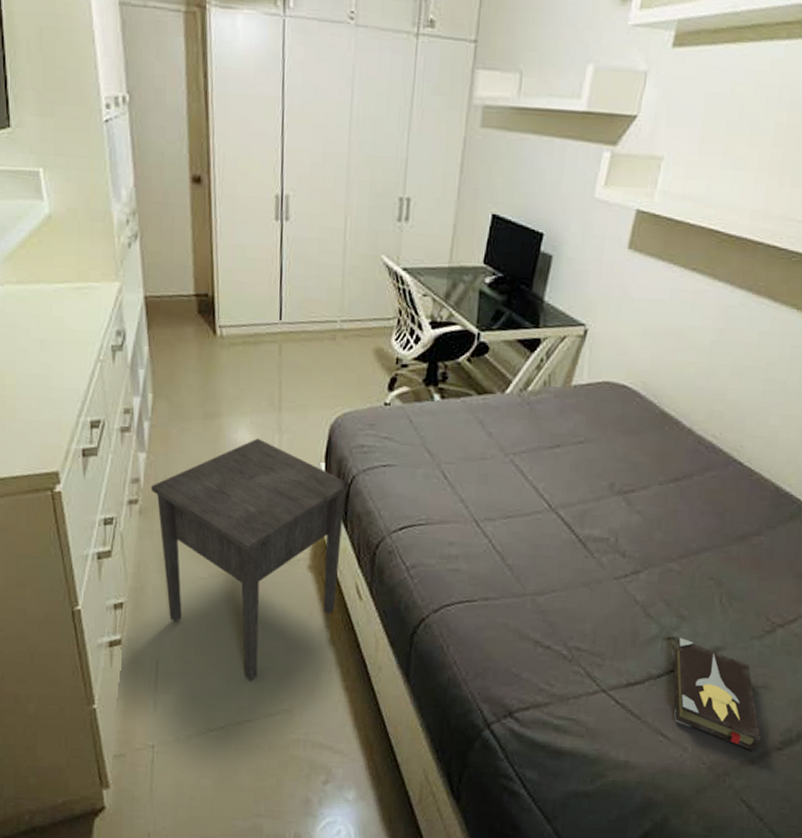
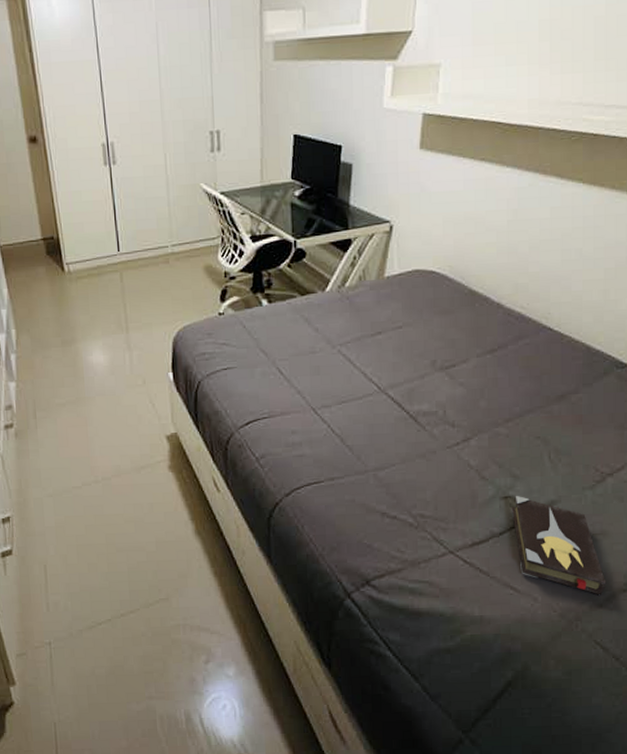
nightstand: present [150,438,350,681] -> none [22,358,197,576]

